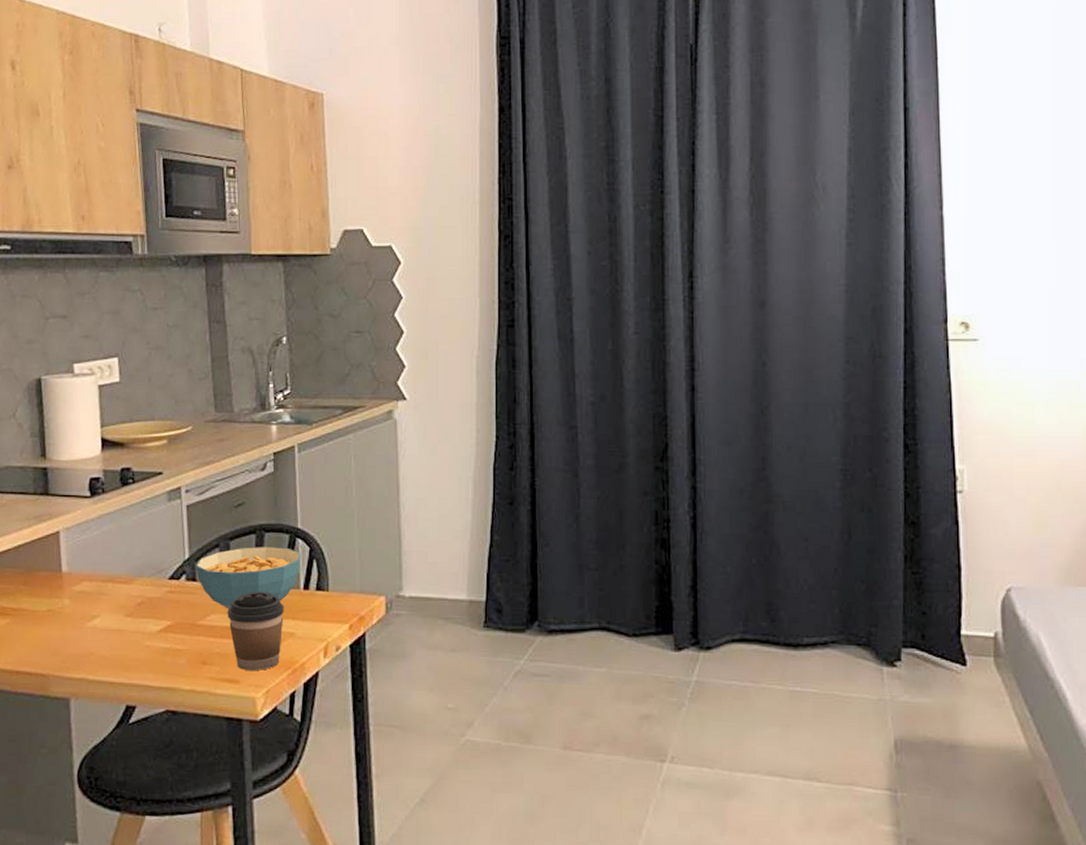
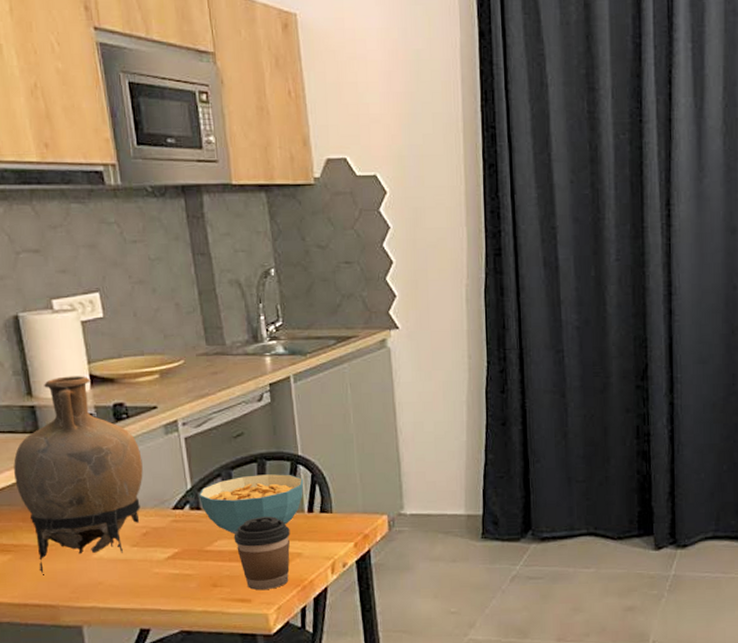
vase: none [21,439,144,639] -> present [13,376,143,573]

